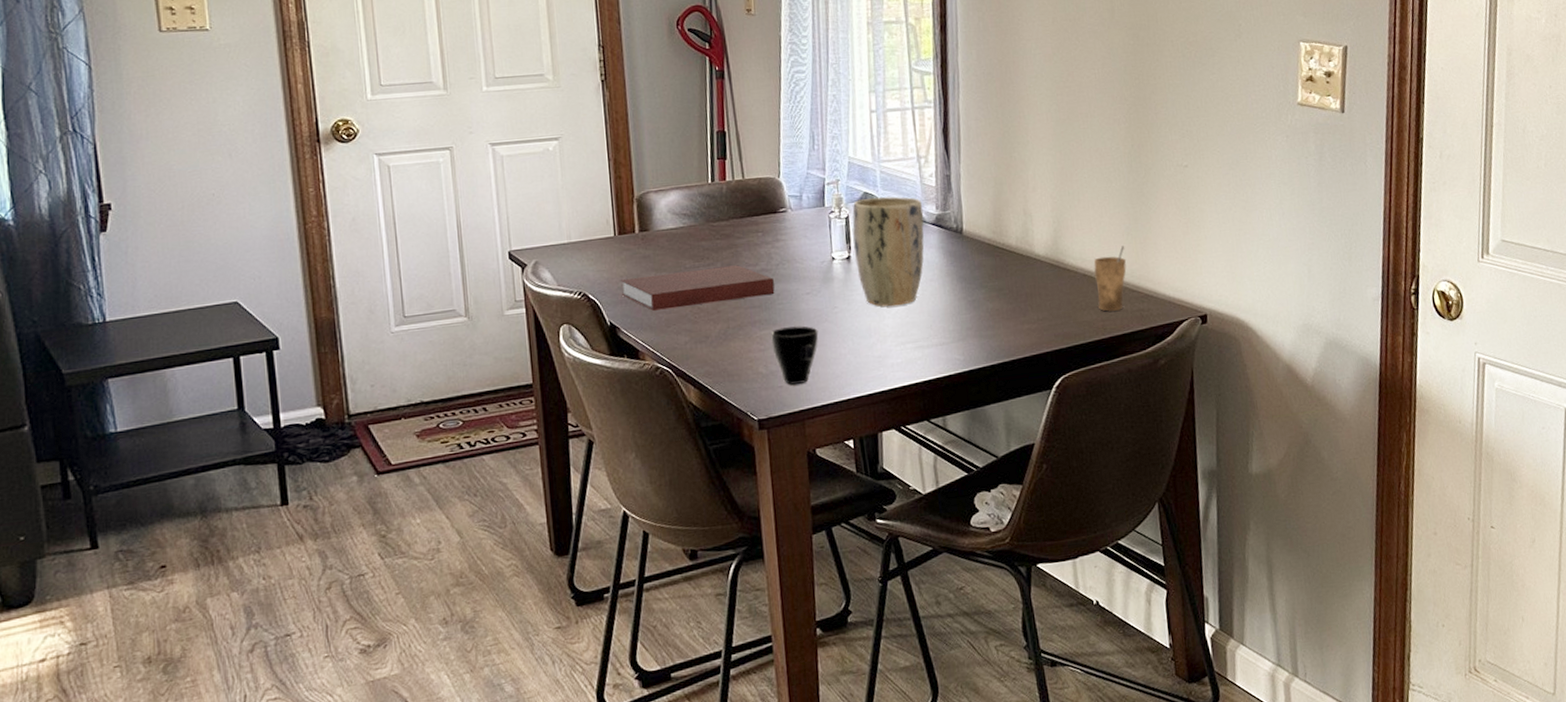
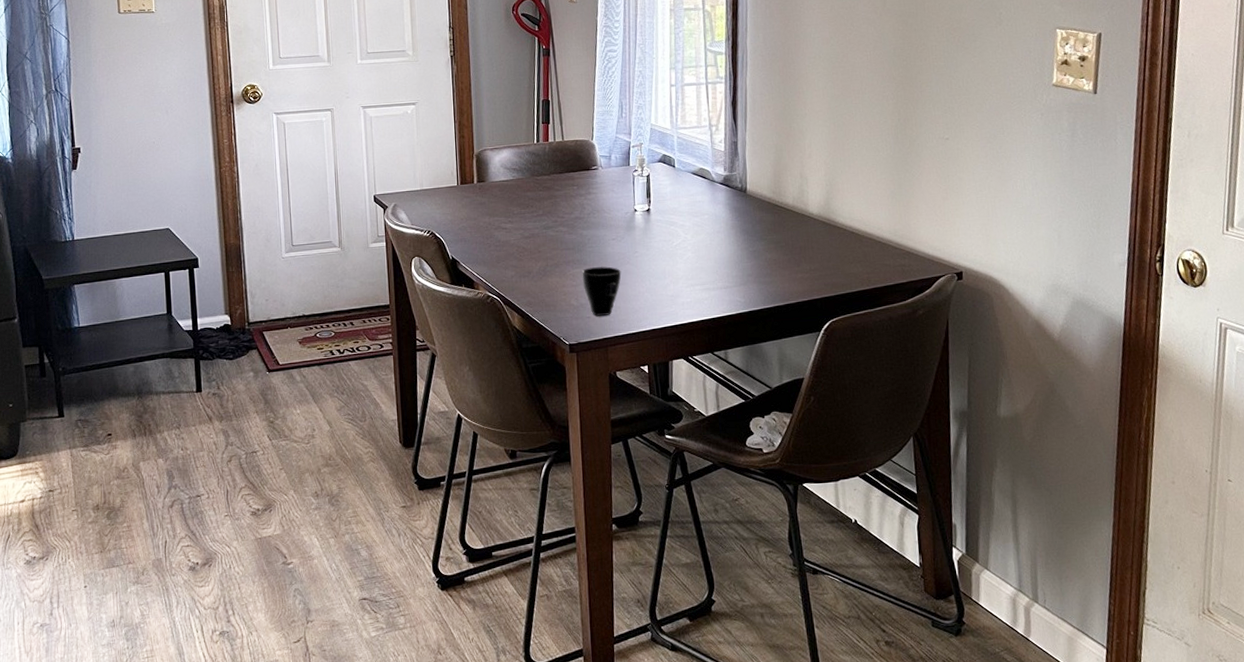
notebook: present [621,265,775,311] -> none [461,213,586,249]
plant pot: present [852,196,925,307] -> none [652,159,714,253]
cup: present [1093,246,1127,312] -> none [861,208,891,266]

